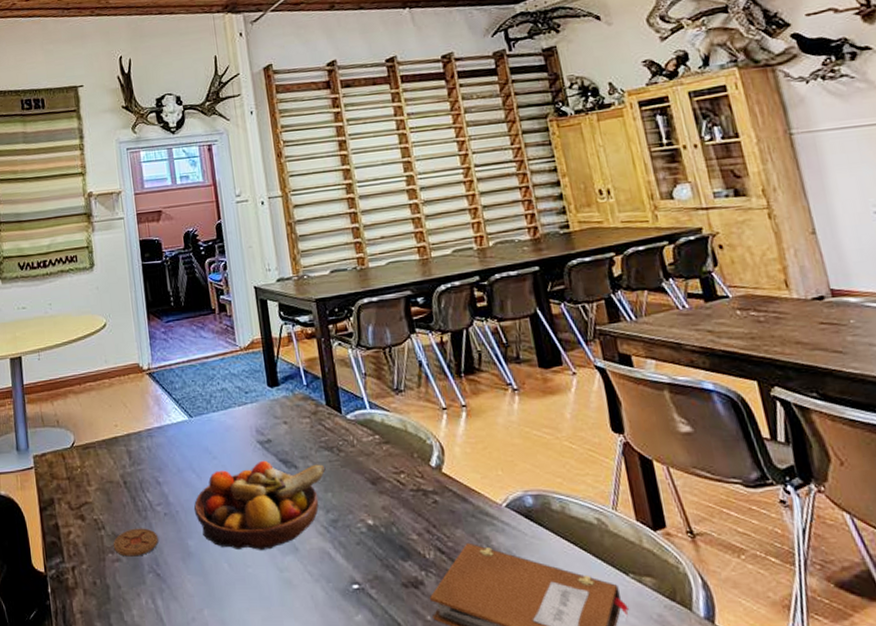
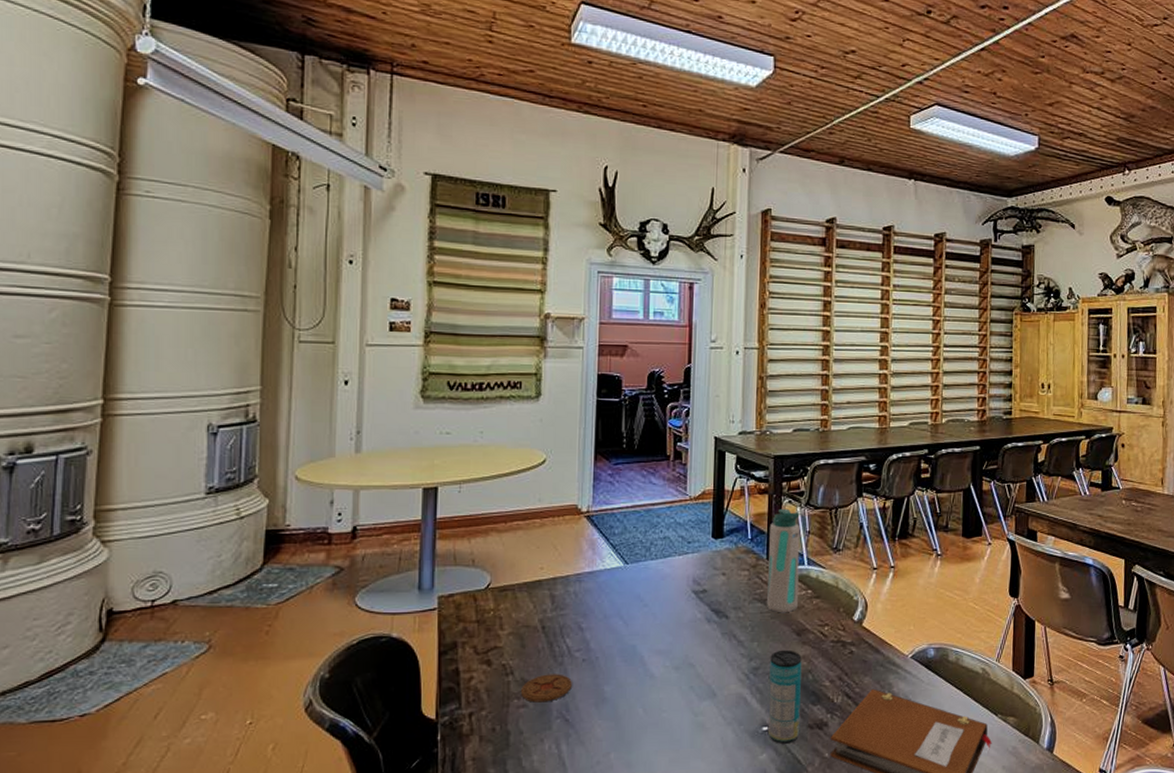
fruit bowl: present [194,460,326,550] -> none [616,609,756,696]
water bottle: none [323,351,367,461] -> present [767,508,800,613]
beverage can: none [347,500,395,604] -> present [767,650,802,744]

